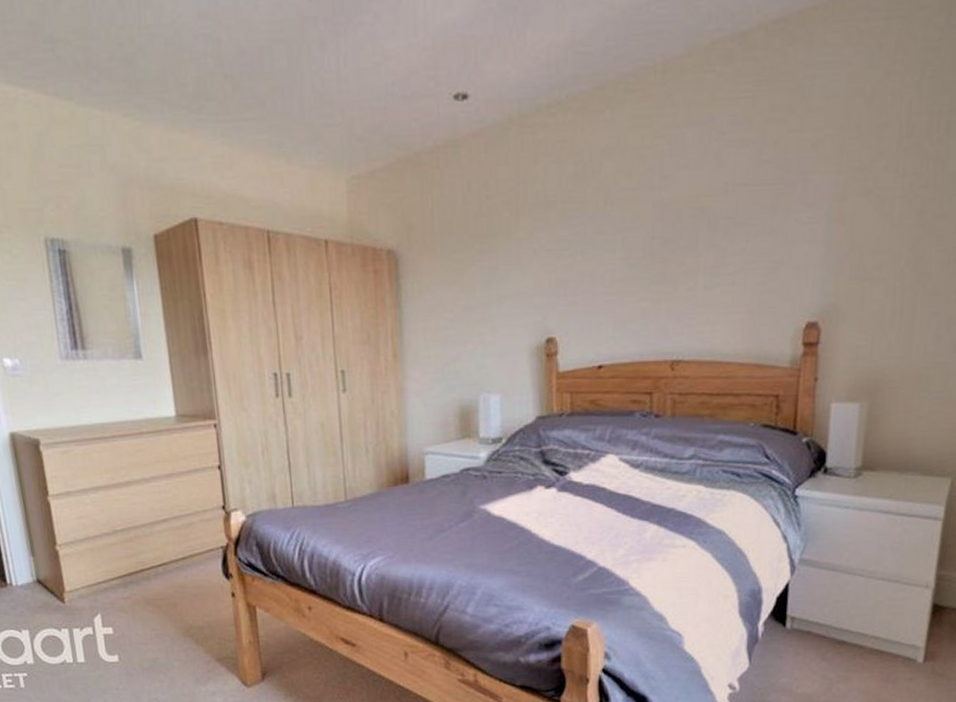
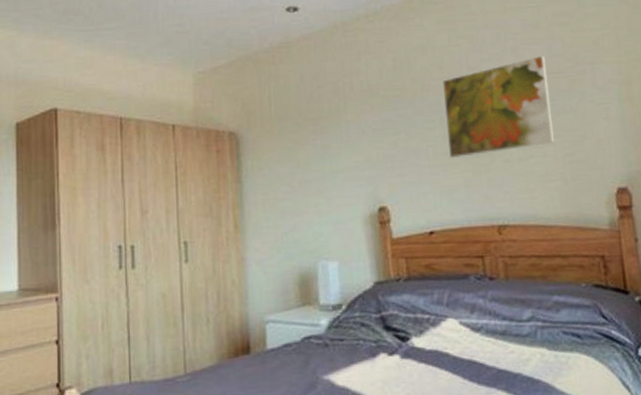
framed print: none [629,161,752,285] -> present [442,55,555,158]

